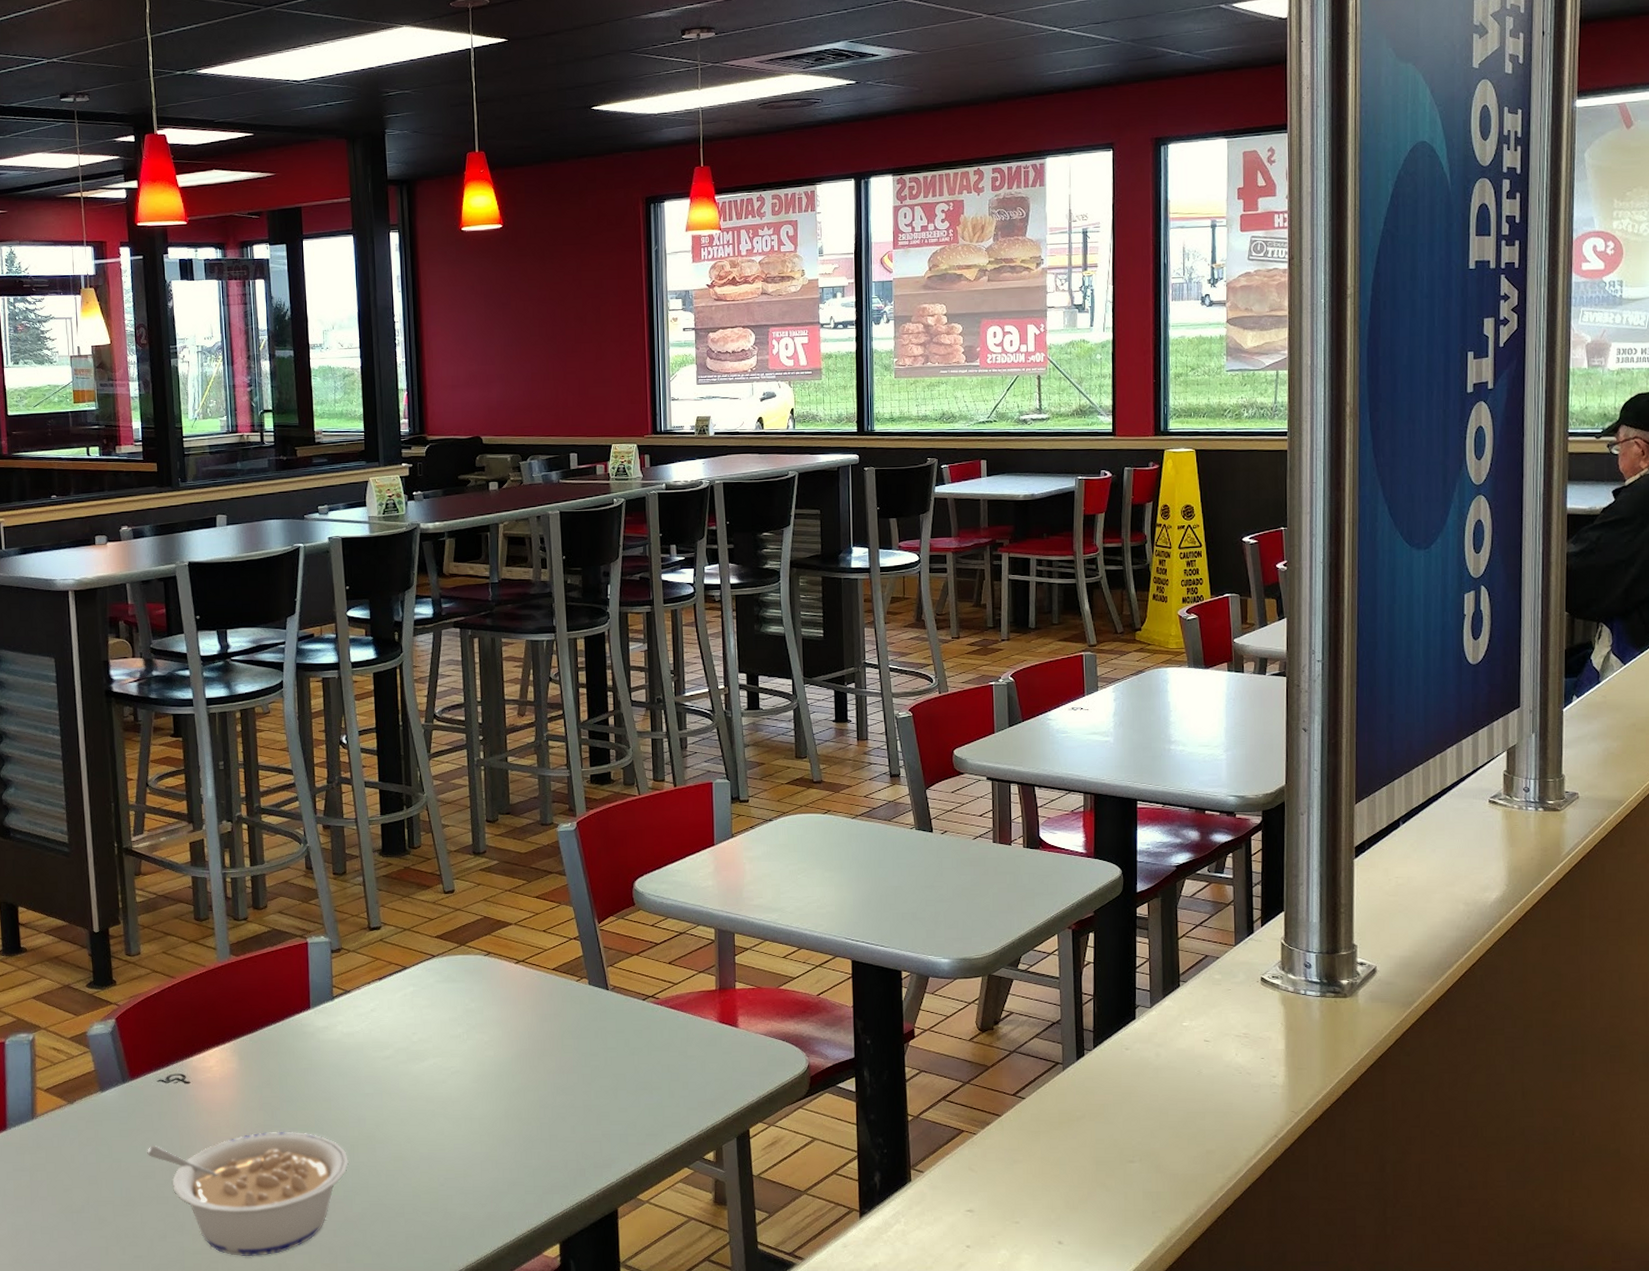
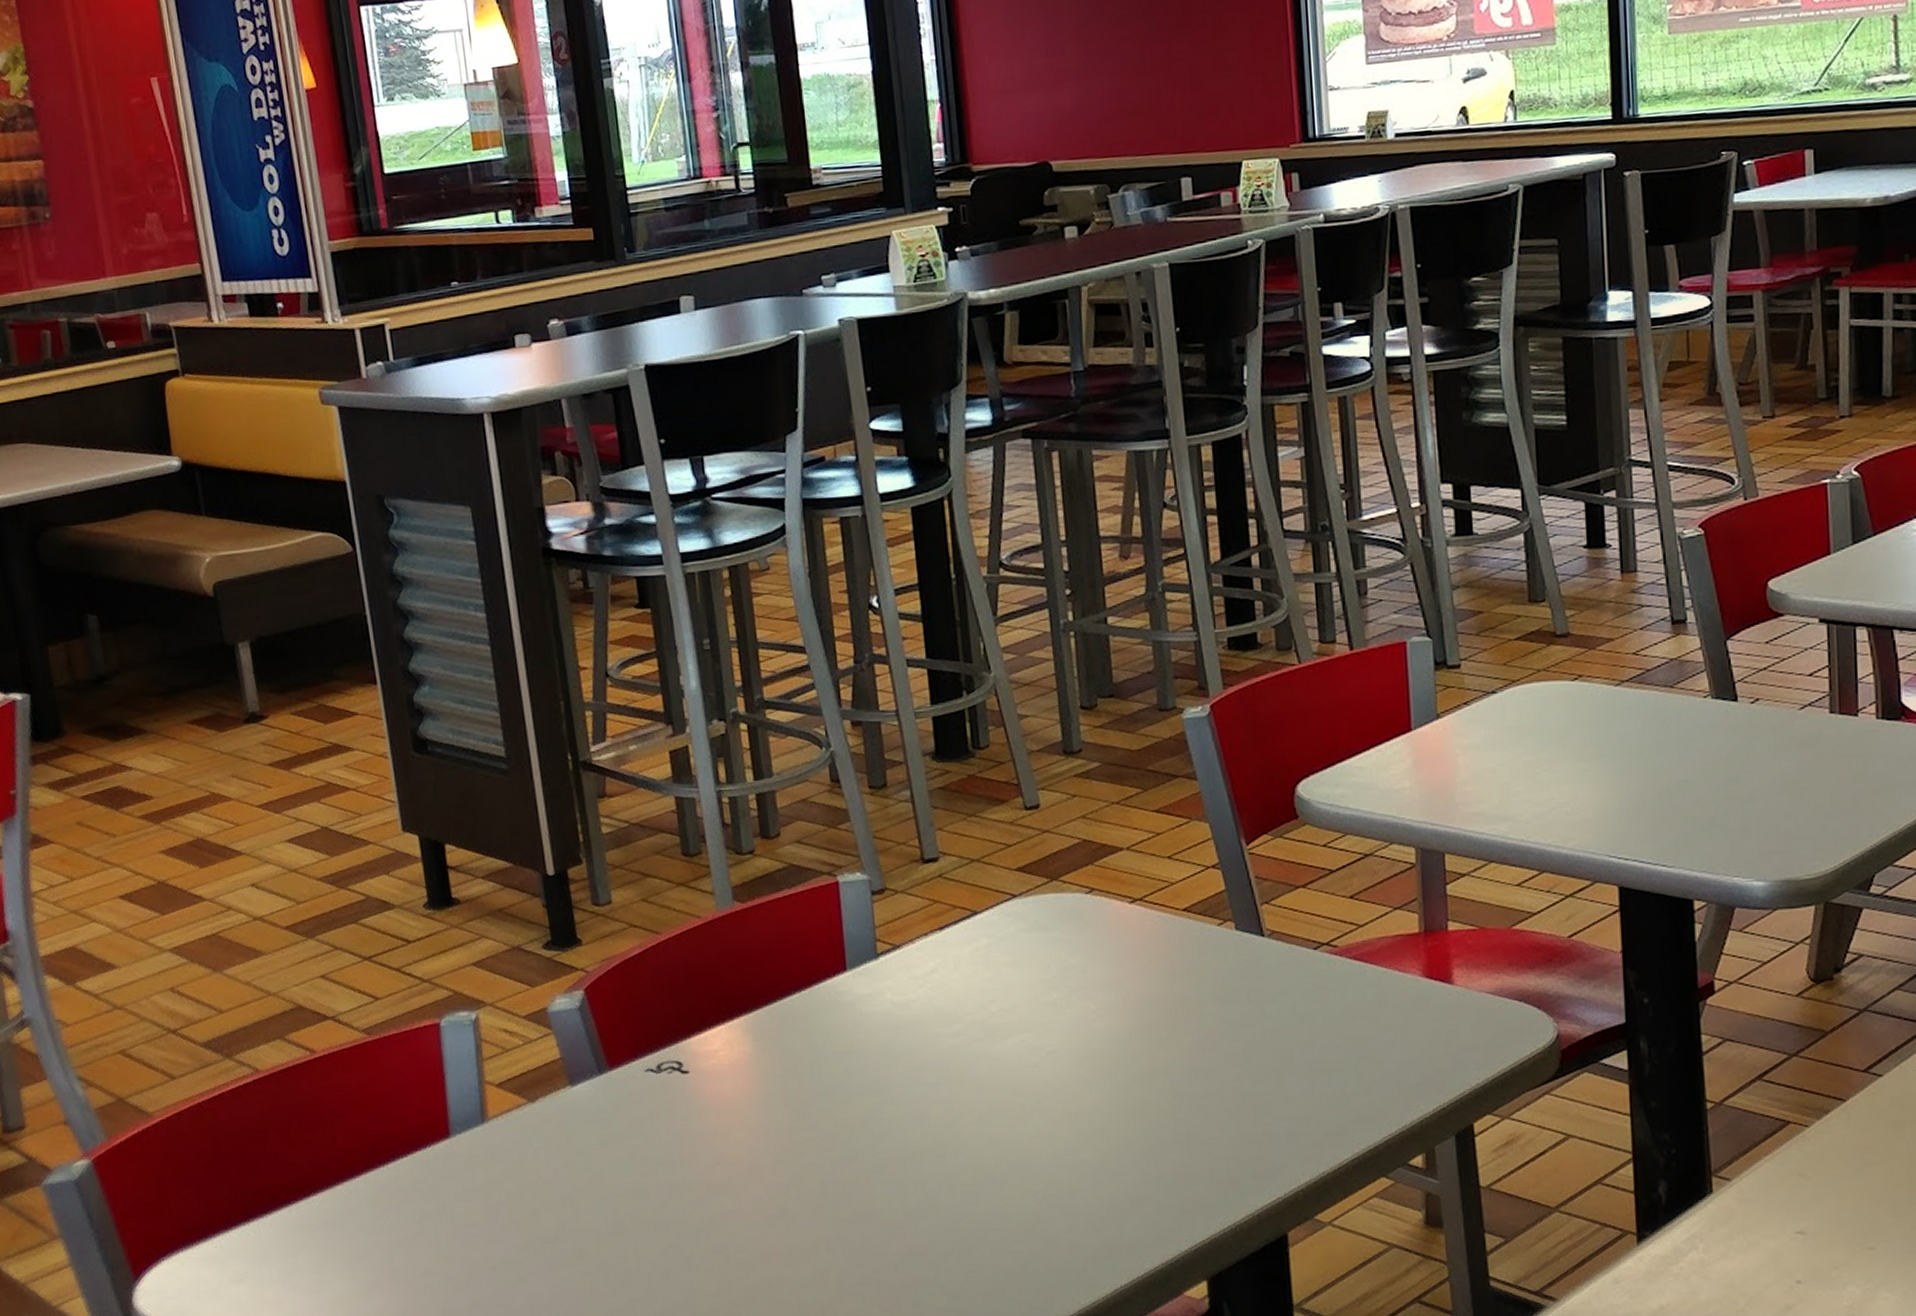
legume: present [147,1131,349,1257] -> none [637,1134,910,1300]

